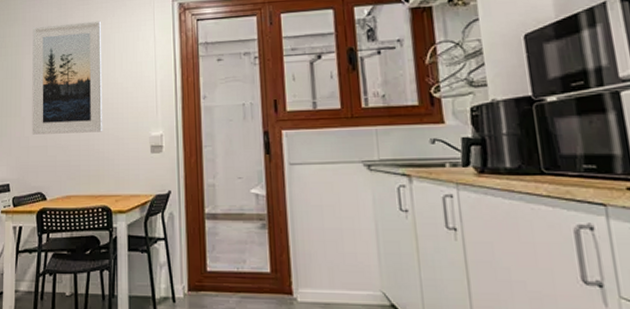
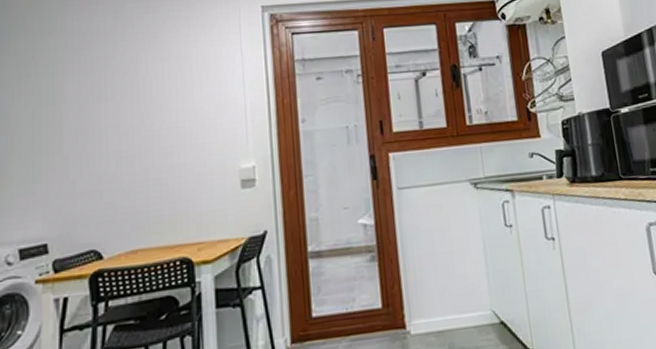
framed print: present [32,21,103,135] -> none [77,33,179,177]

